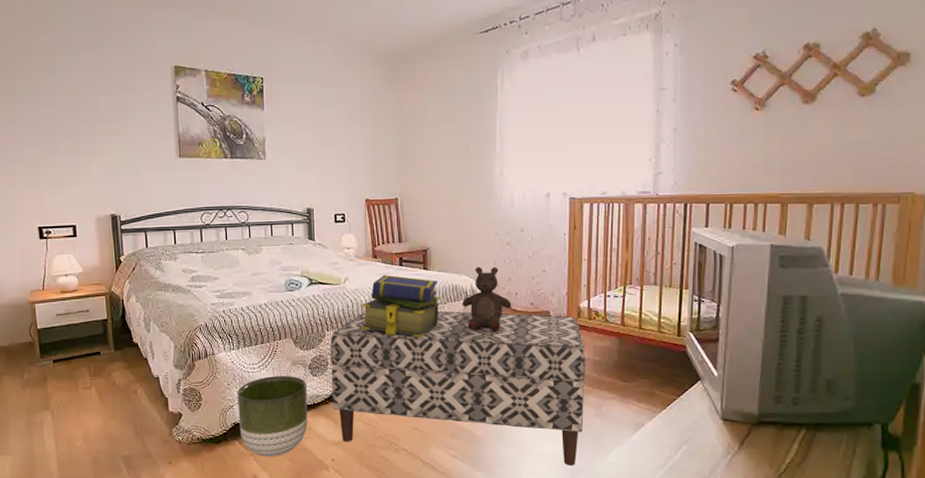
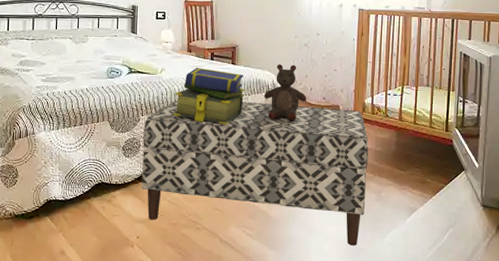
planter: present [237,376,308,458] -> none [51,156,120,234]

